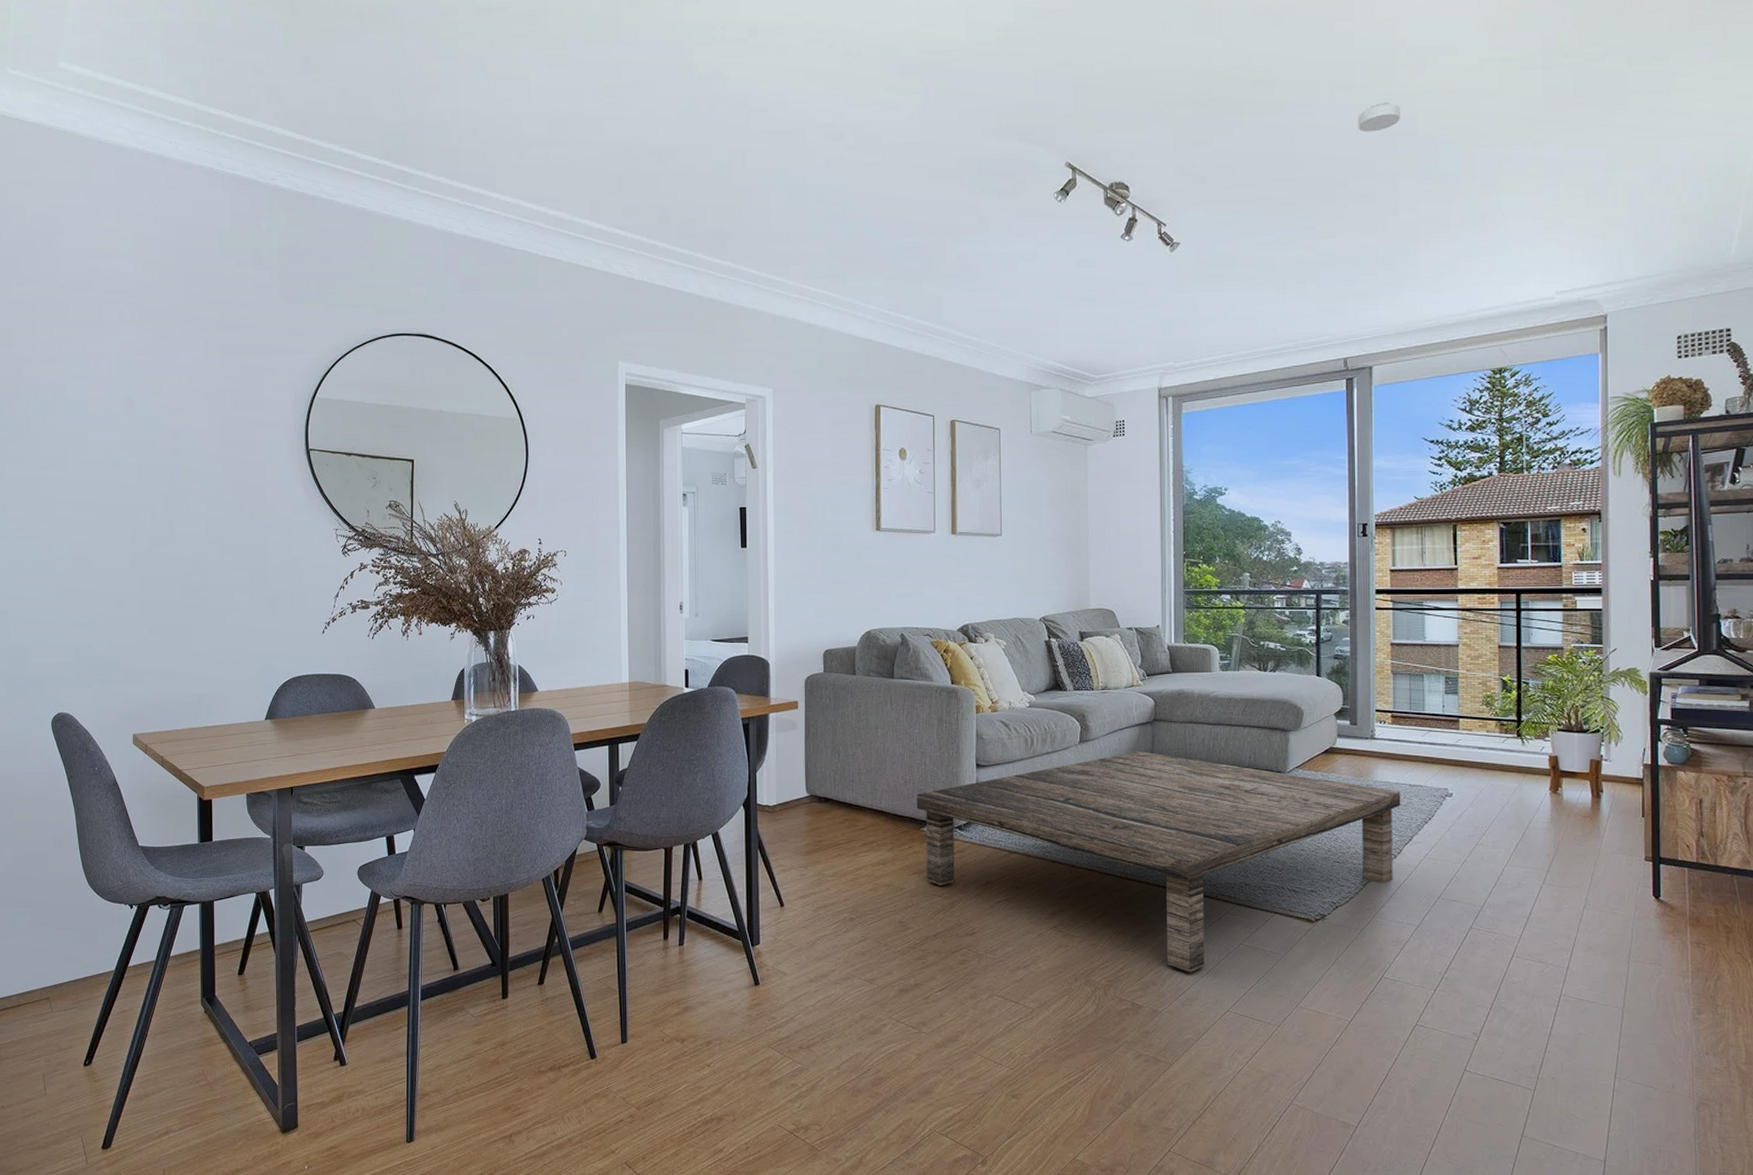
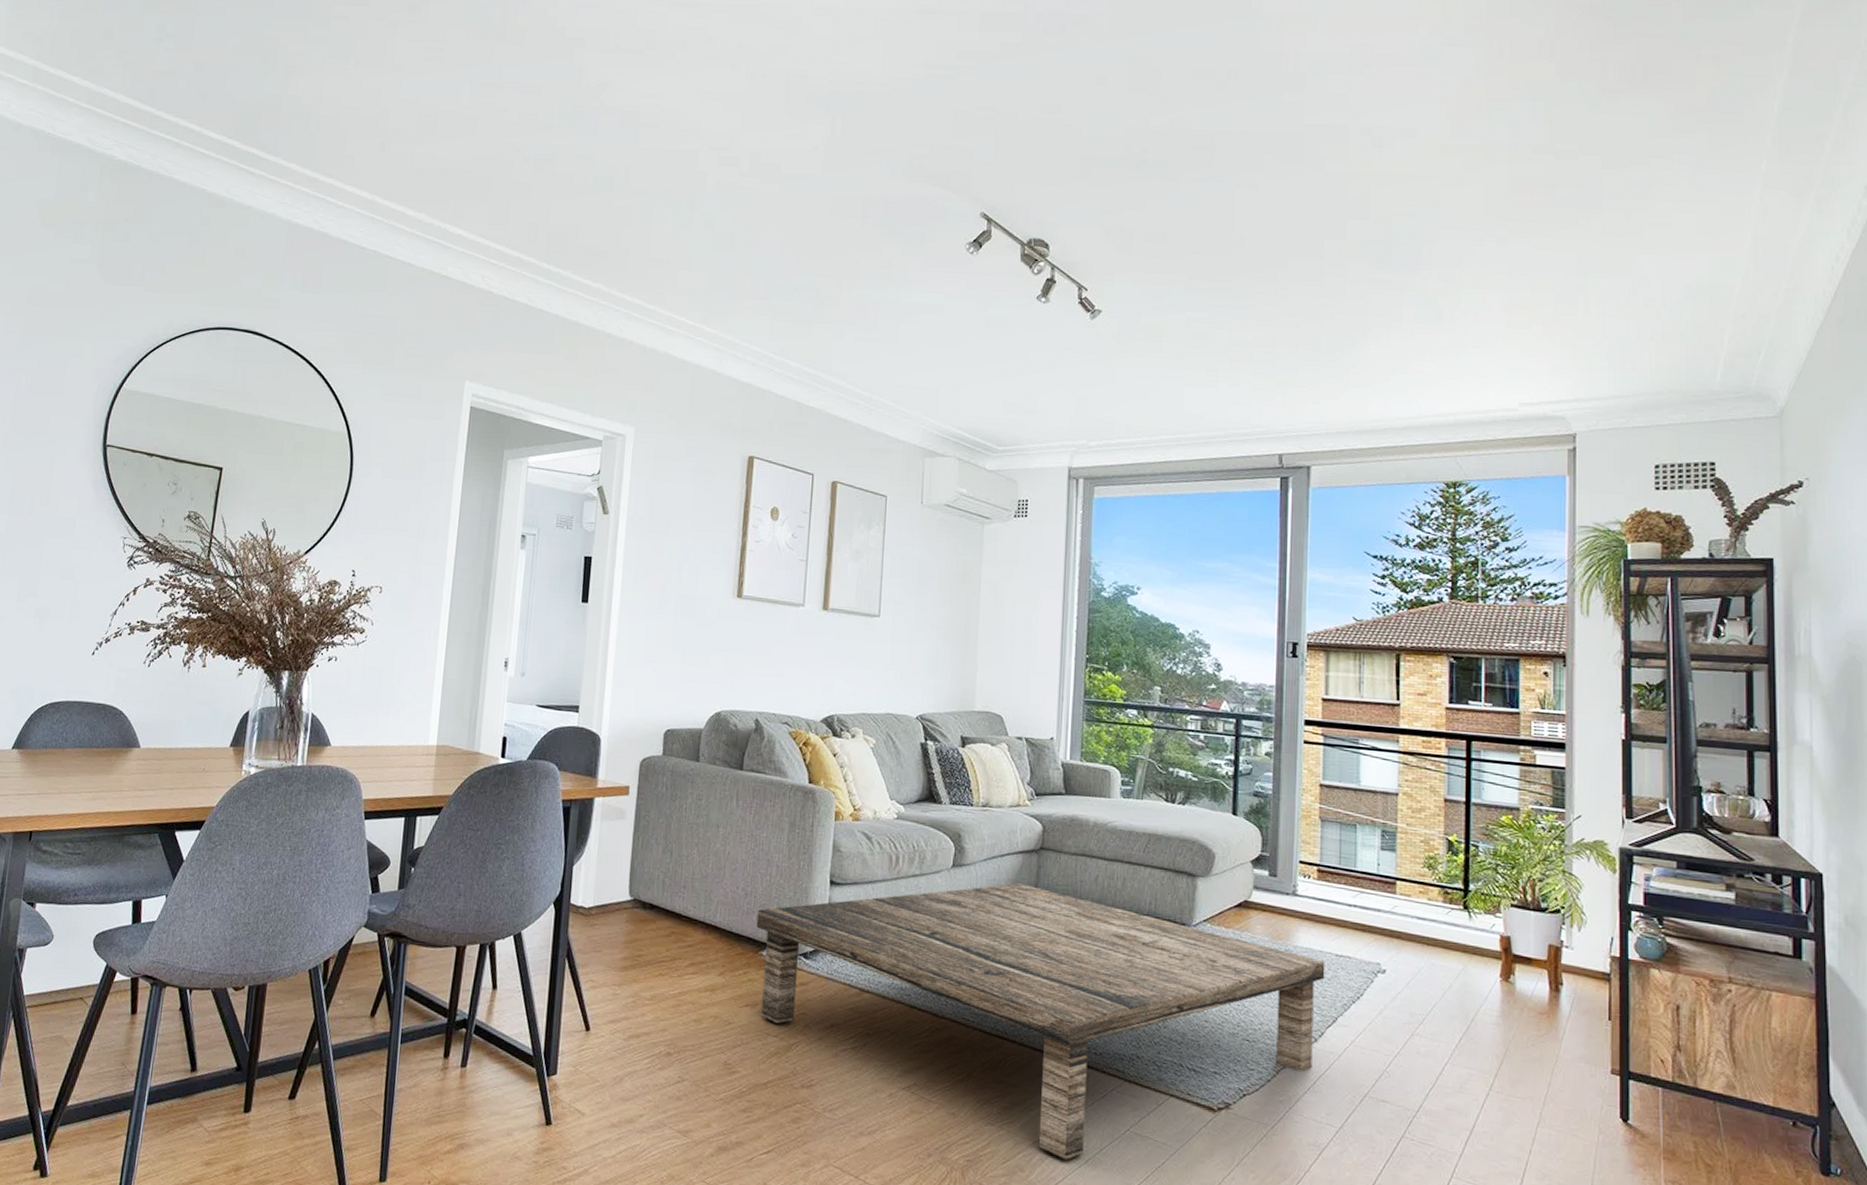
smoke detector: present [1358,102,1400,132] -> none [1305,181,1352,212]

